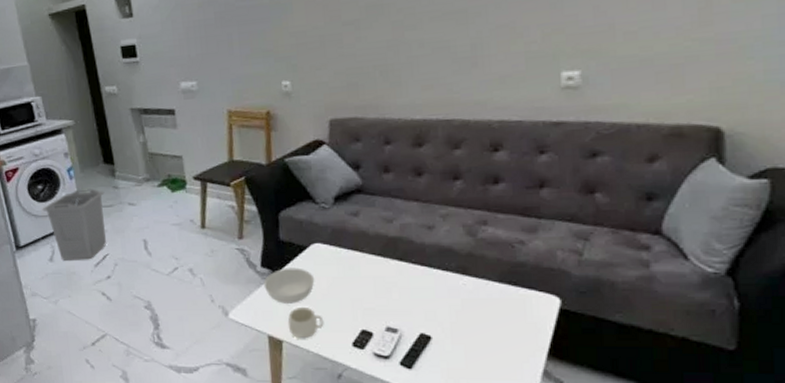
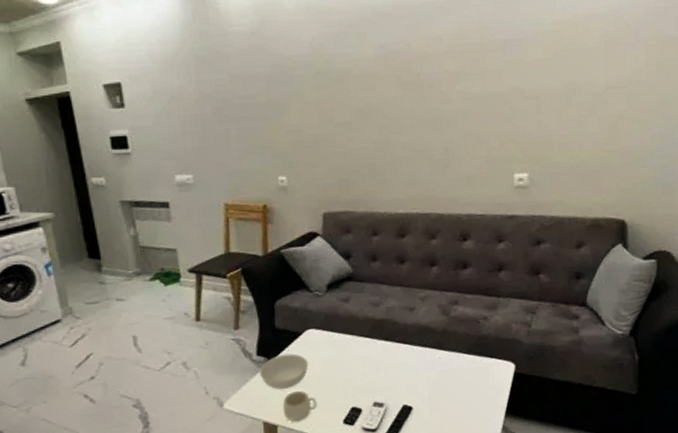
laundry basket: present [42,189,107,261] -> none [12,285,91,364]

